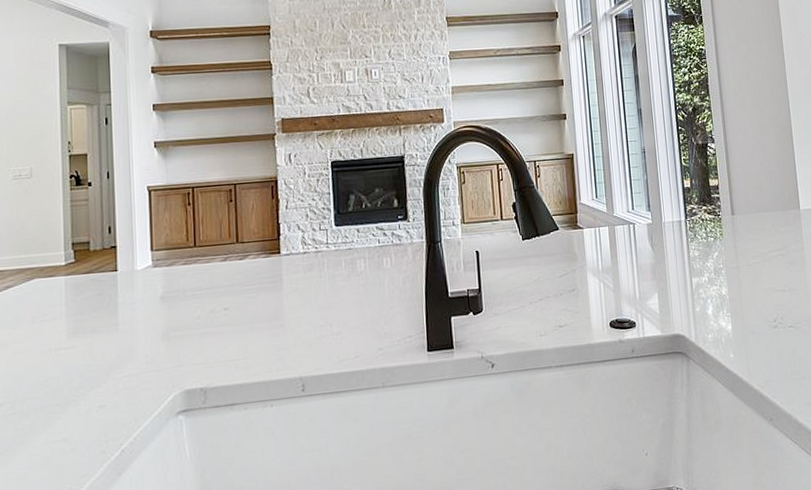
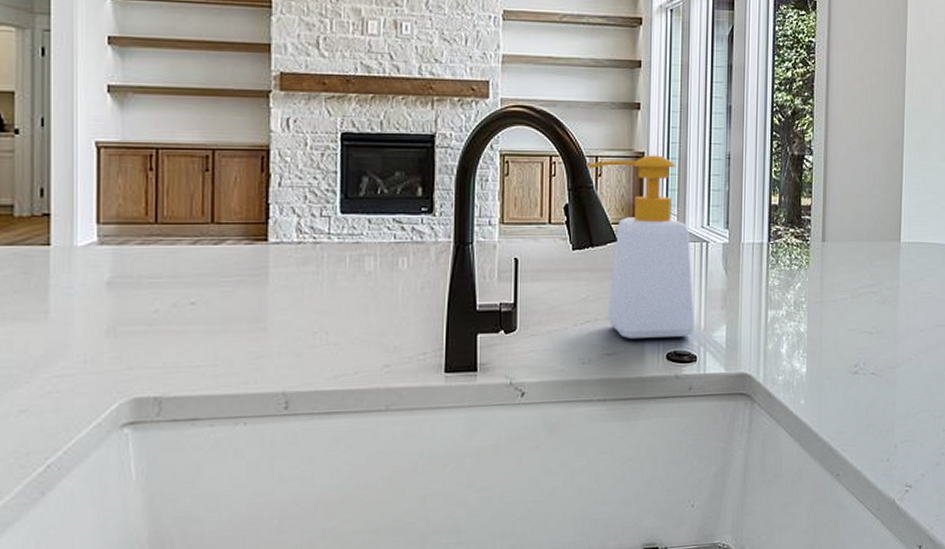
soap bottle: none [527,155,632,312] -> present [586,155,696,340]

